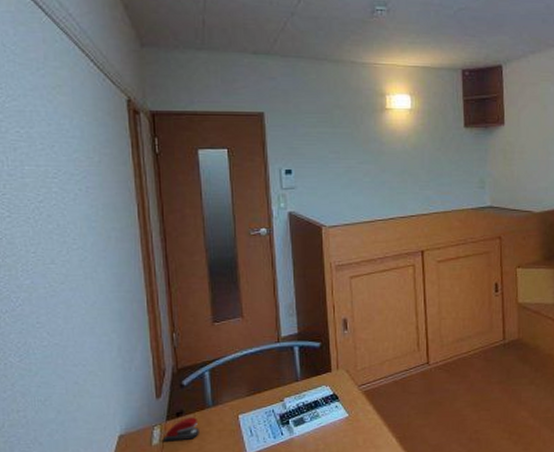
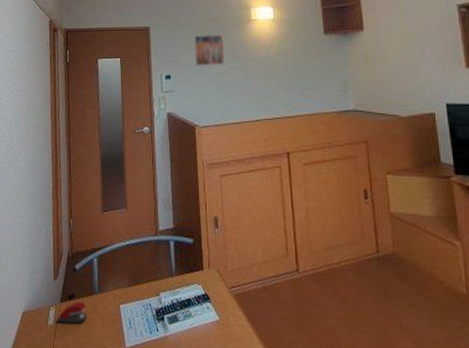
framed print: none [318,123,356,161] -> present [193,34,225,67]

